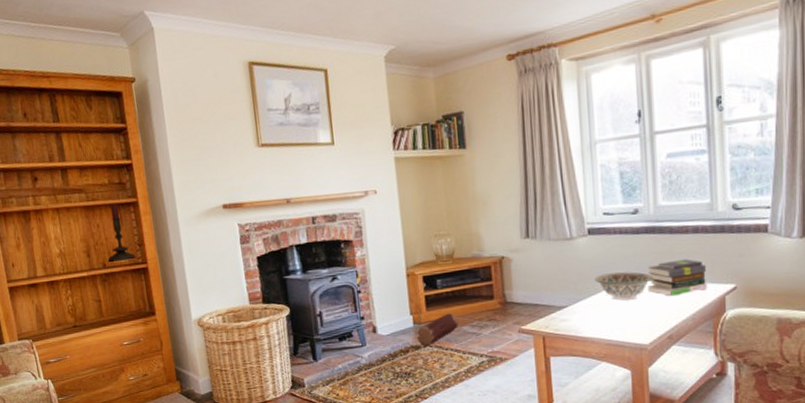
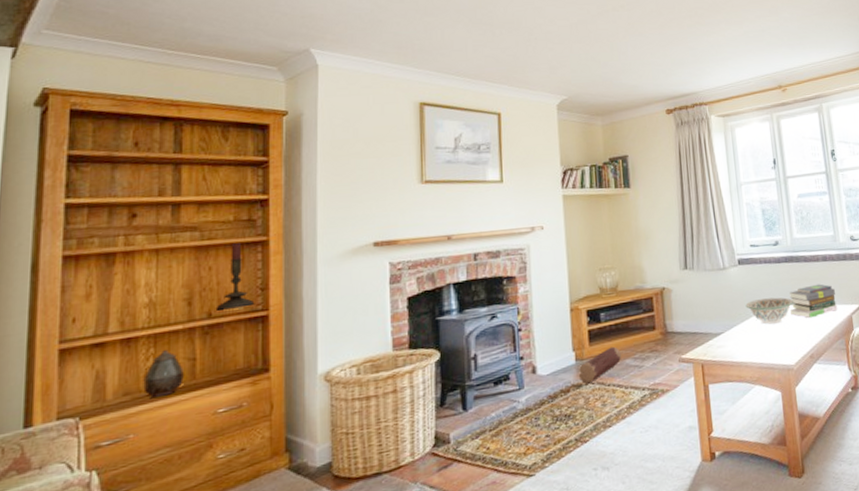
decorative jar: none [67,292,96,329] -> present [143,350,184,398]

